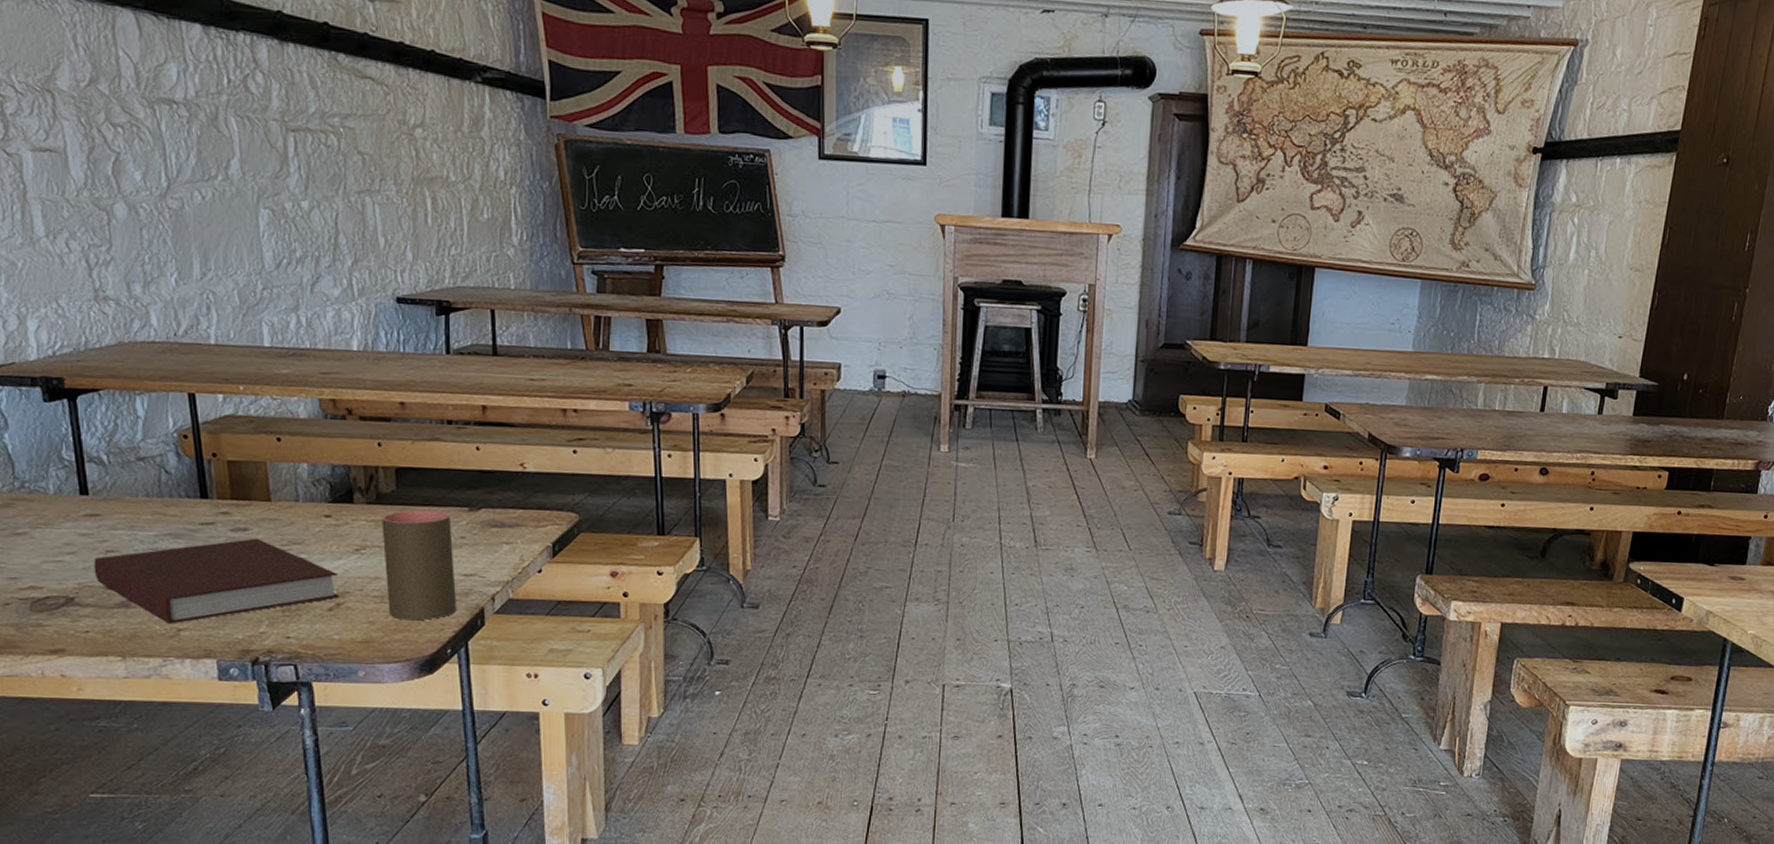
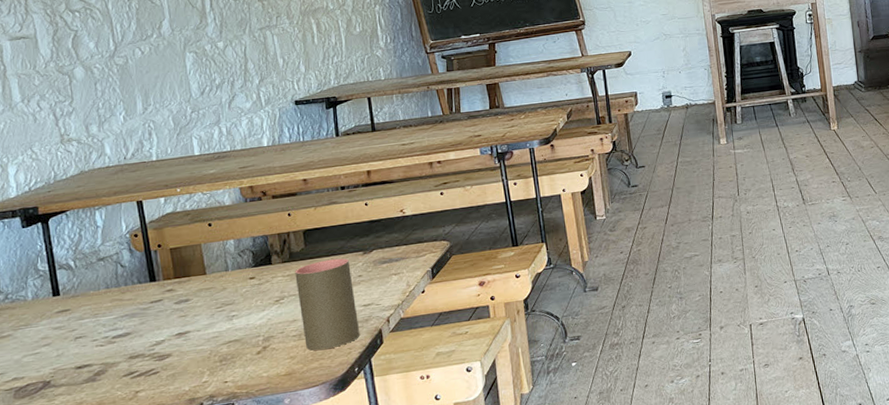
notebook: present [94,538,339,624] -> none [65,305,265,389]

